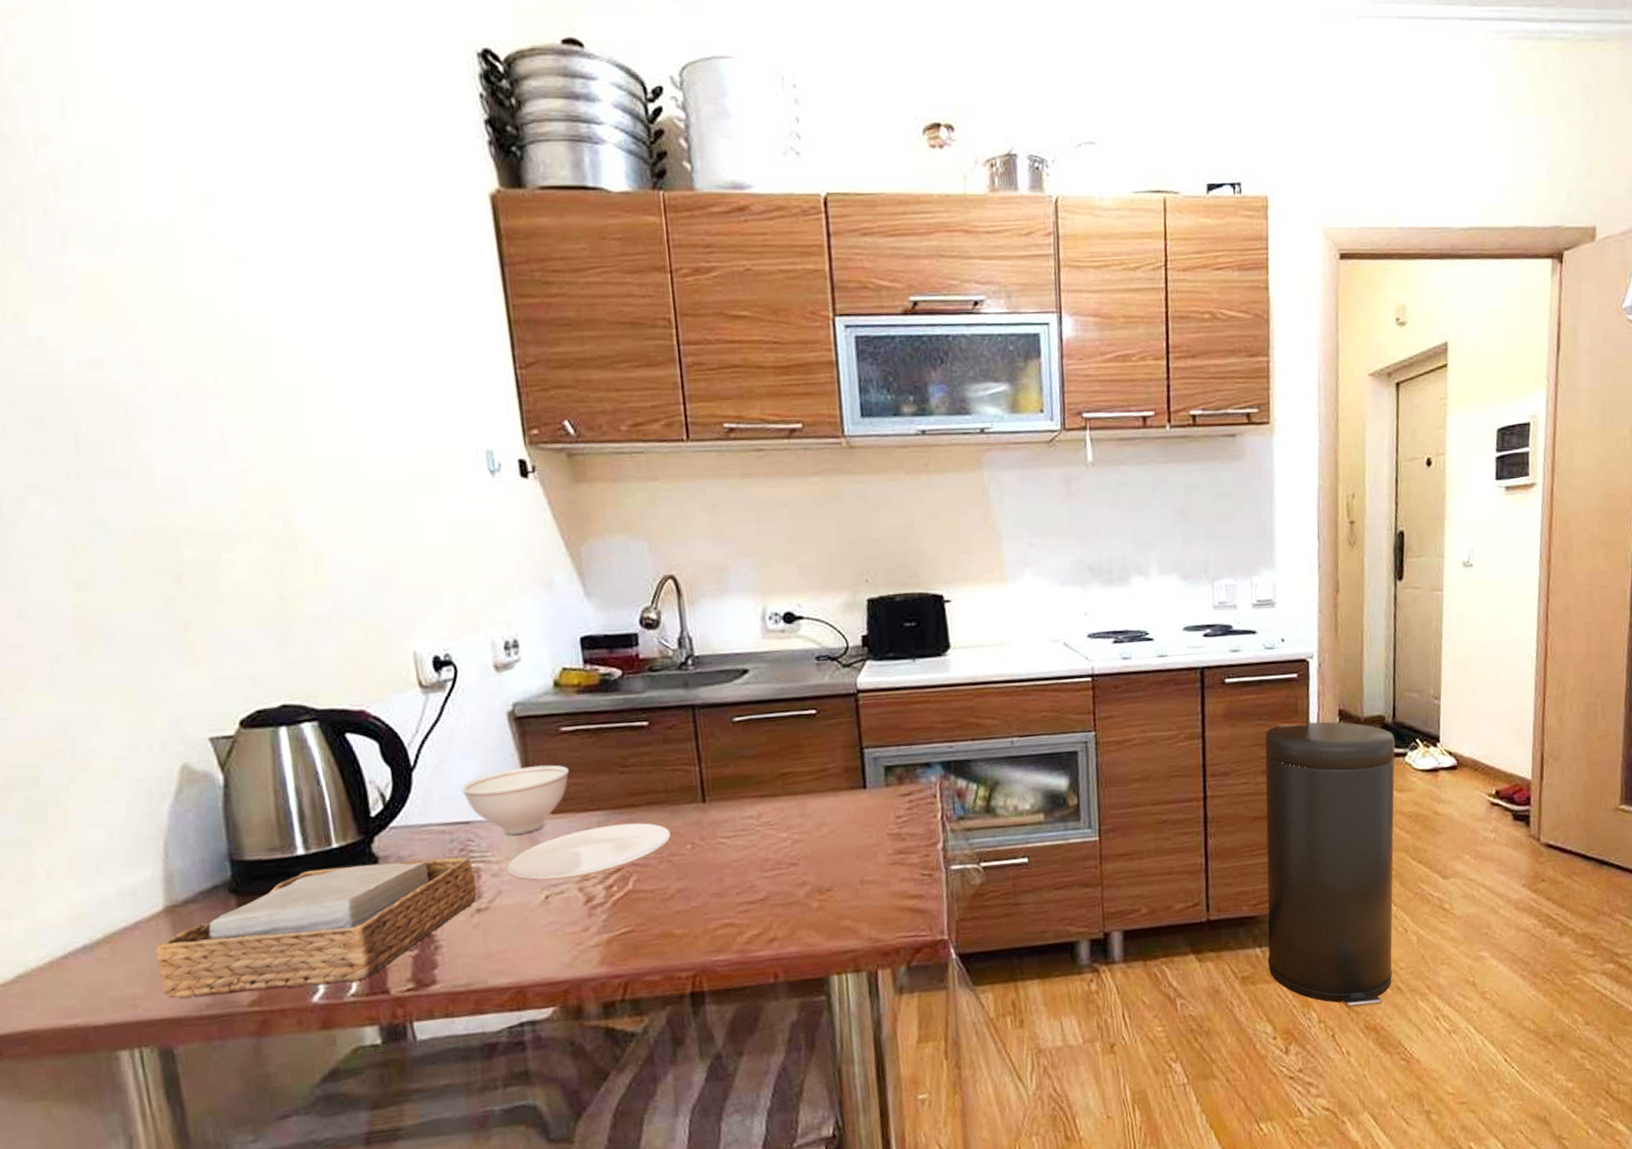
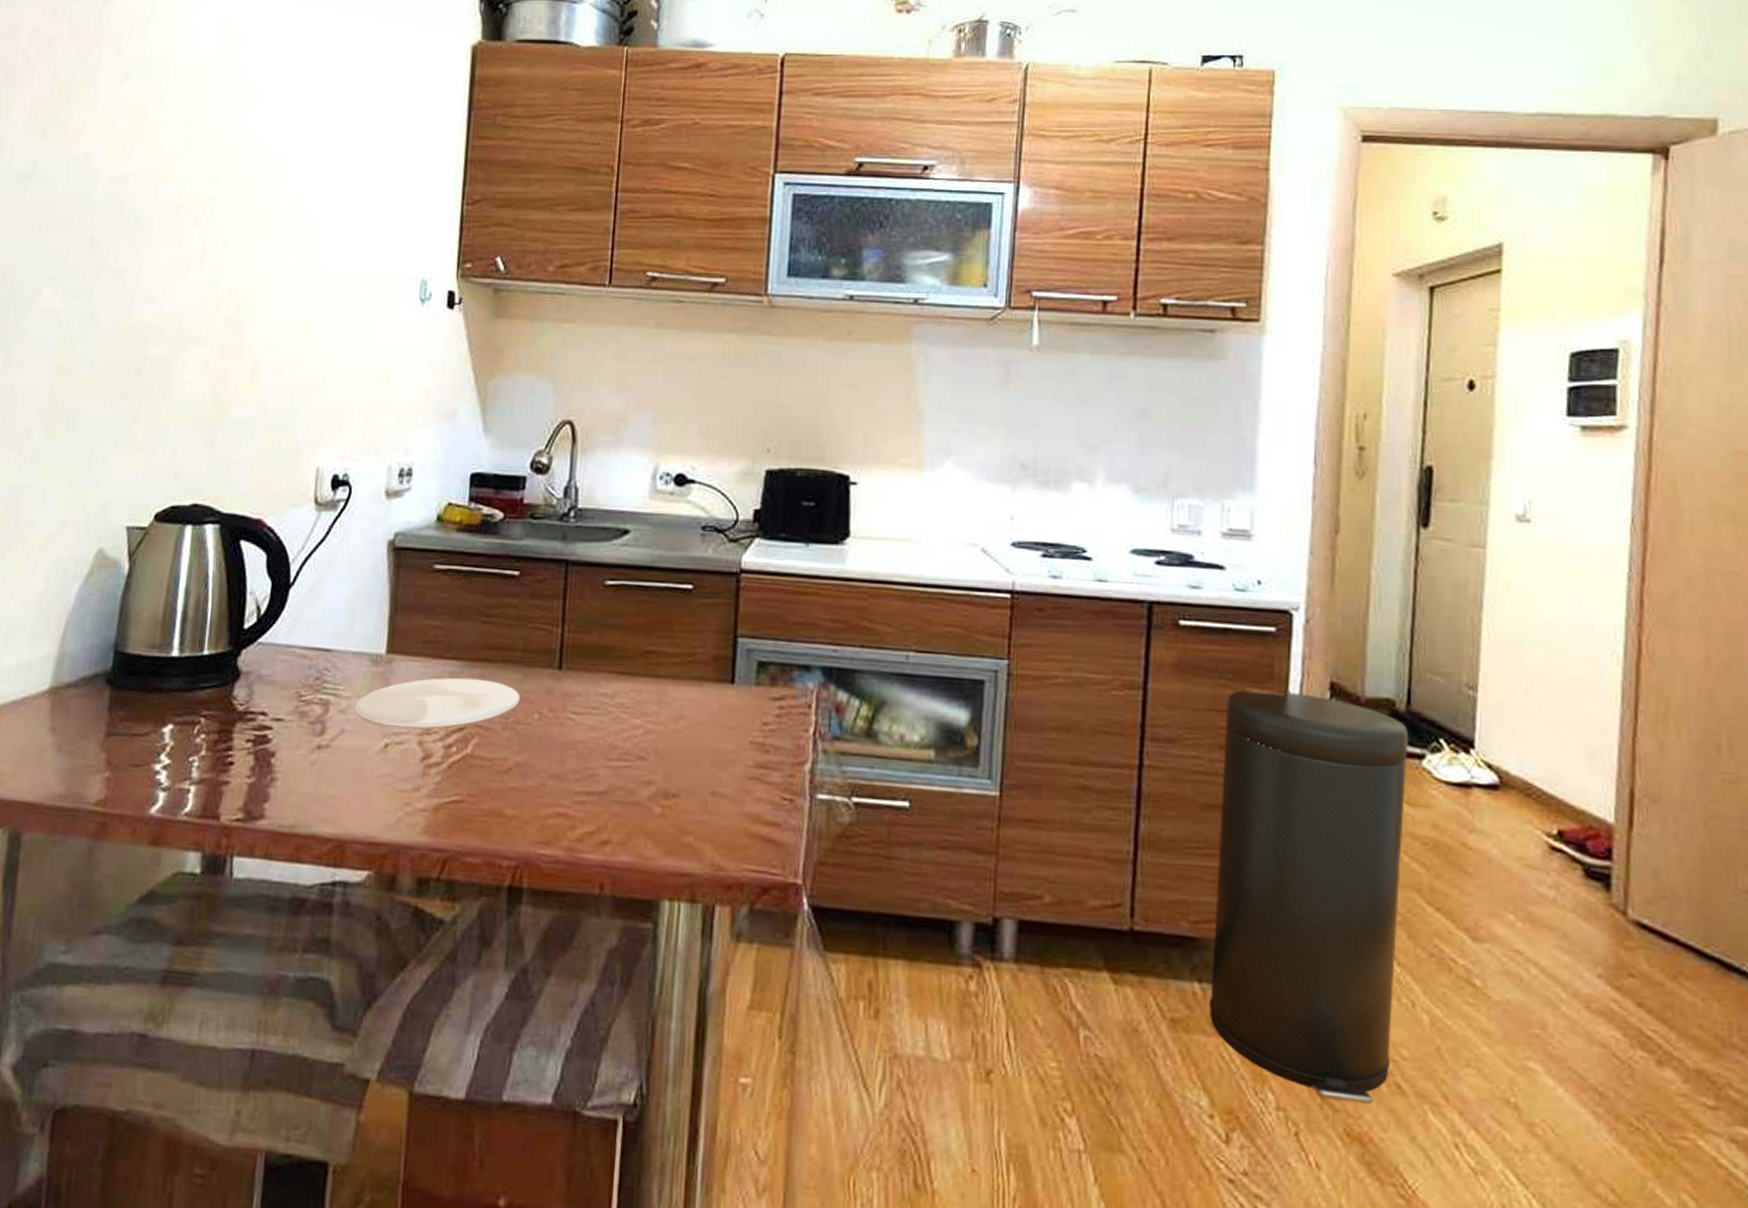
napkin holder: present [156,857,478,999] -> none [27,673,324,801]
bowl: present [460,765,570,835] -> none [329,601,435,672]

